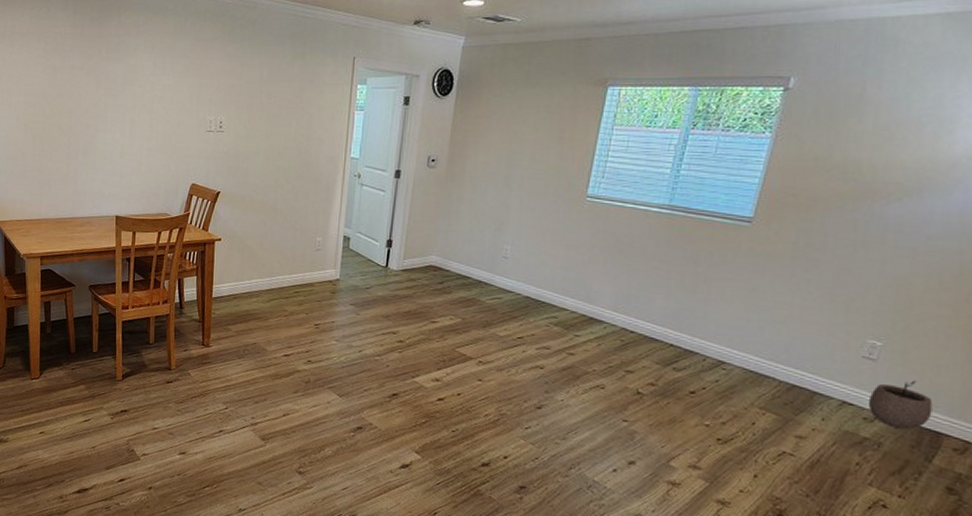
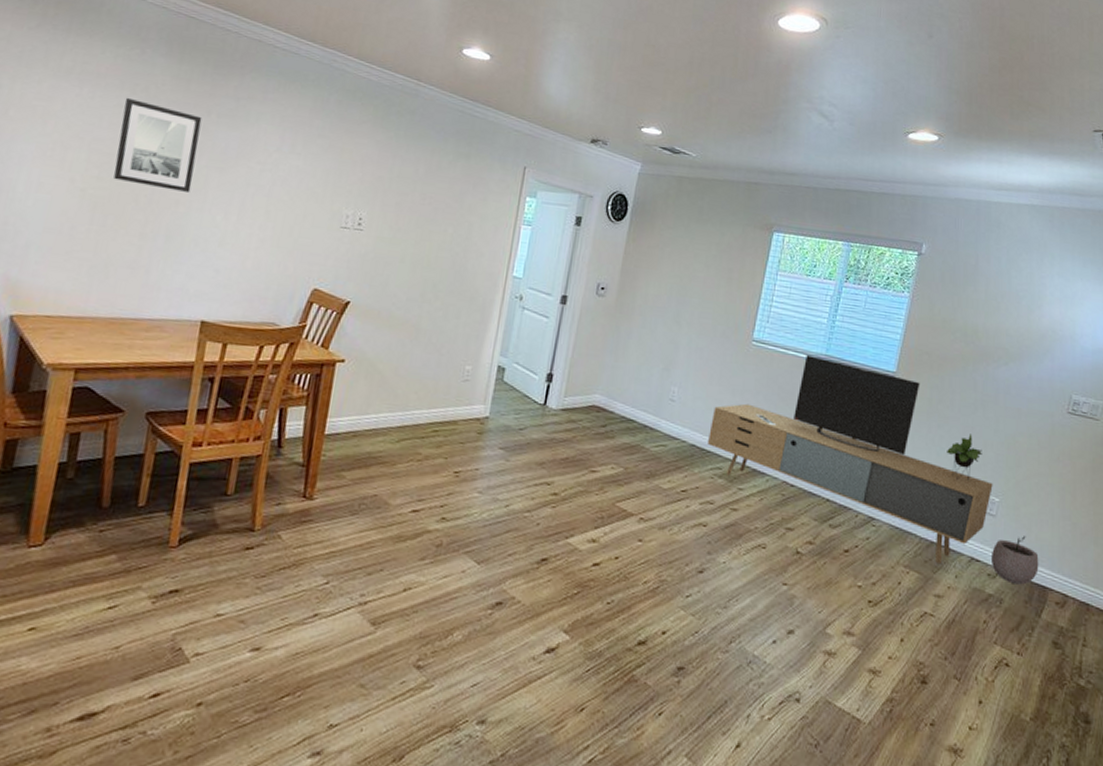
wall art: none [42,48,96,117] -> present [113,97,202,192]
media console: none [543,206,874,407] -> present [708,354,993,565]

